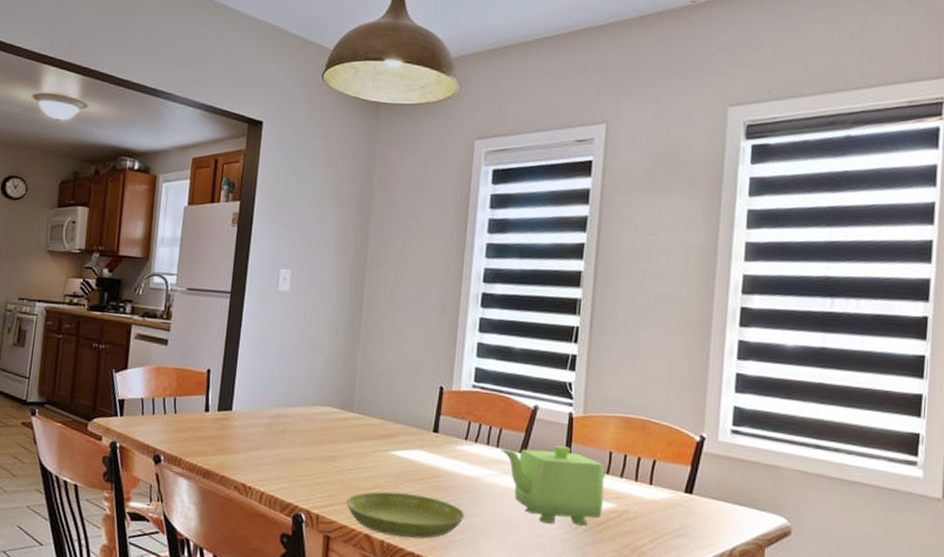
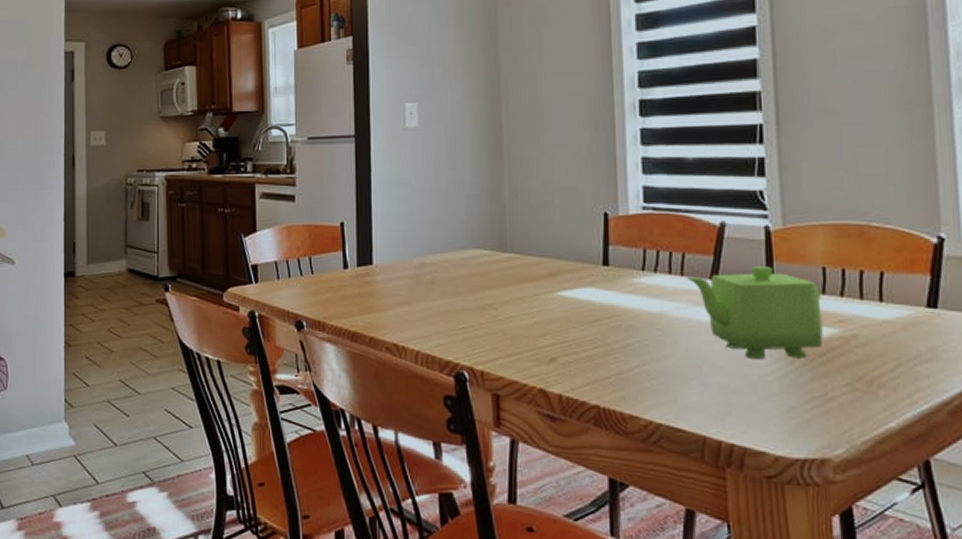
saucer: present [346,491,465,539] -> none [513,338,654,390]

